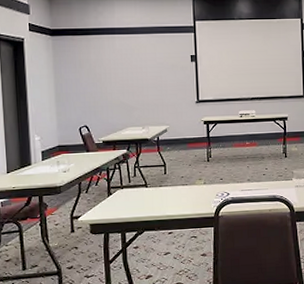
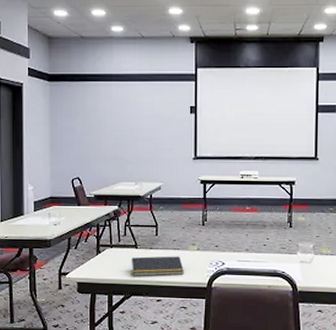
notepad: none [142,191,193,214] -> present [131,256,184,277]

